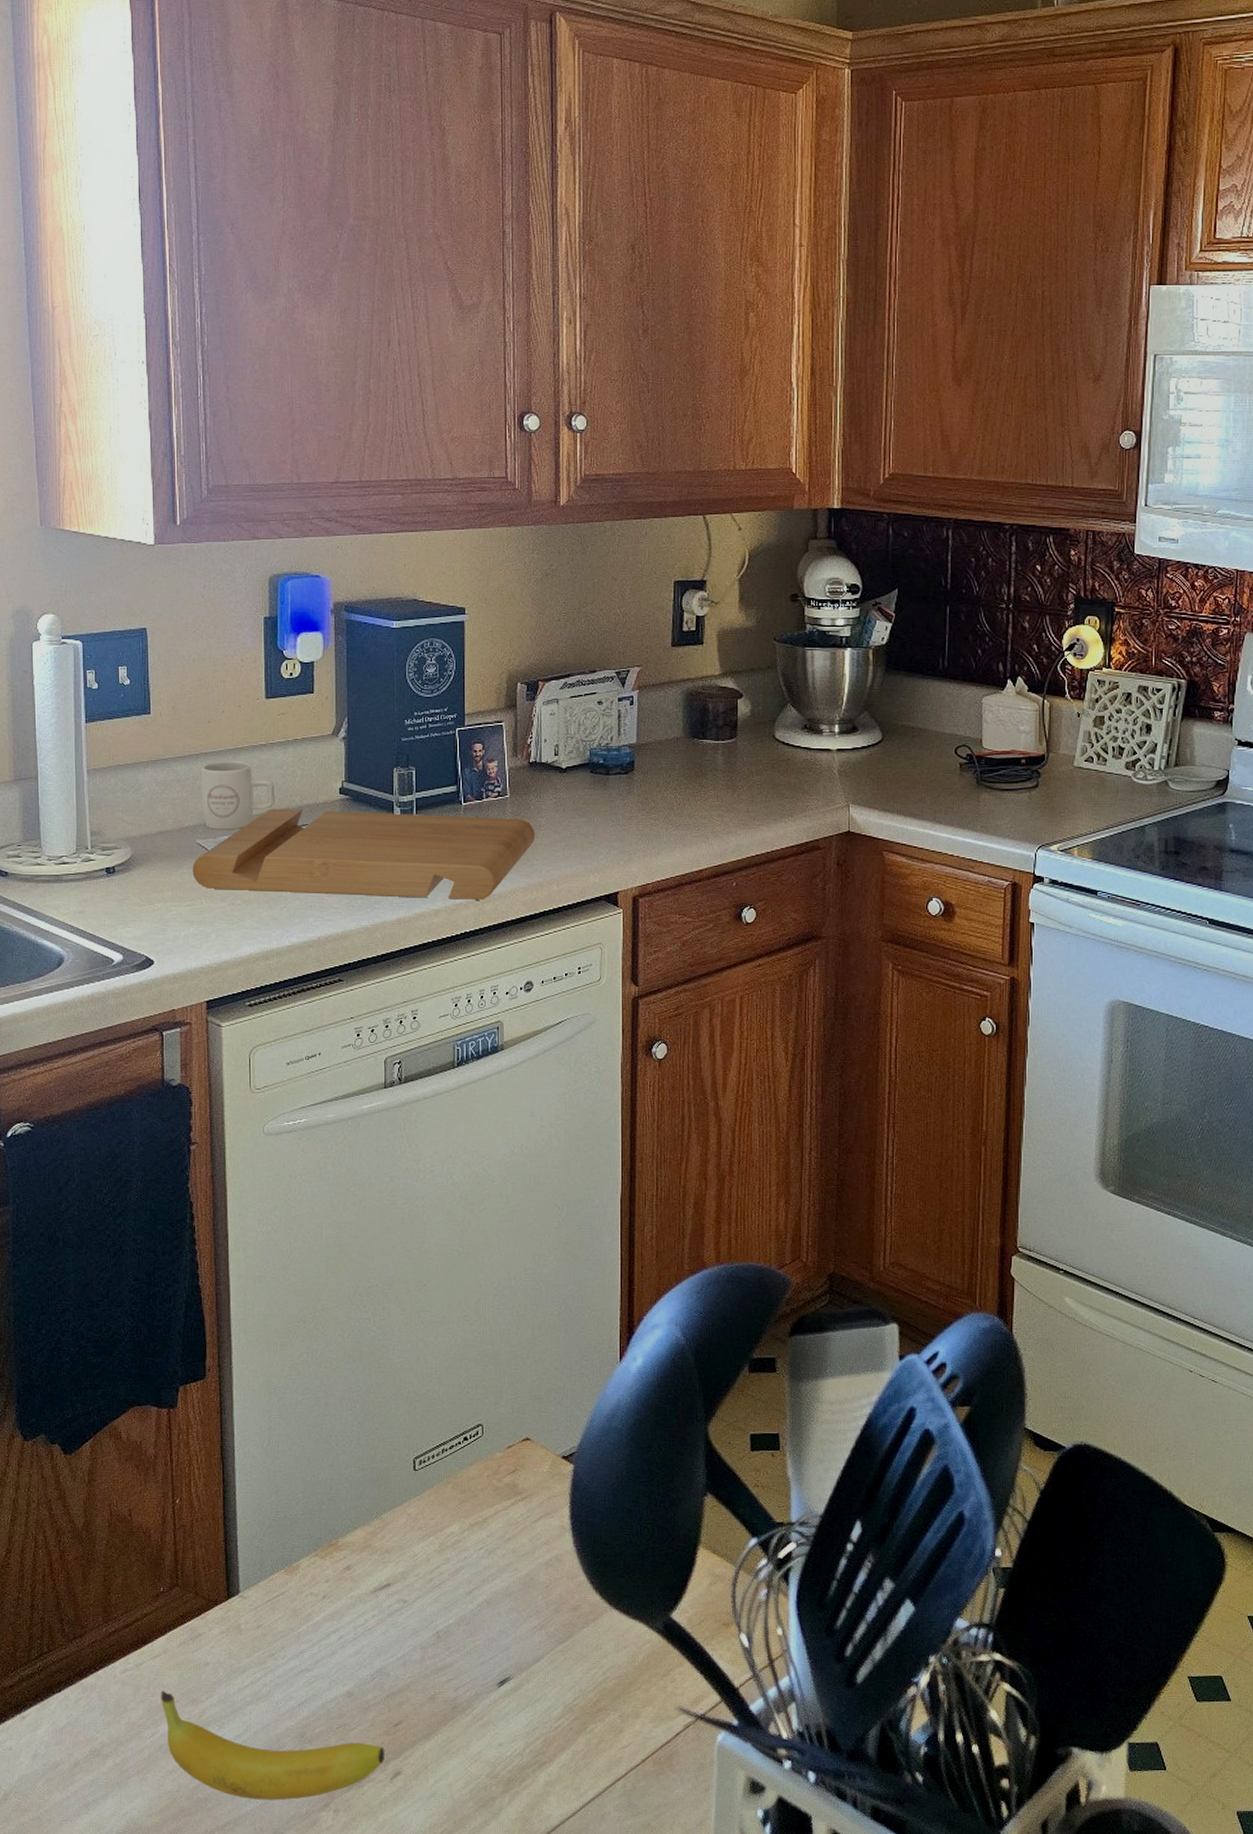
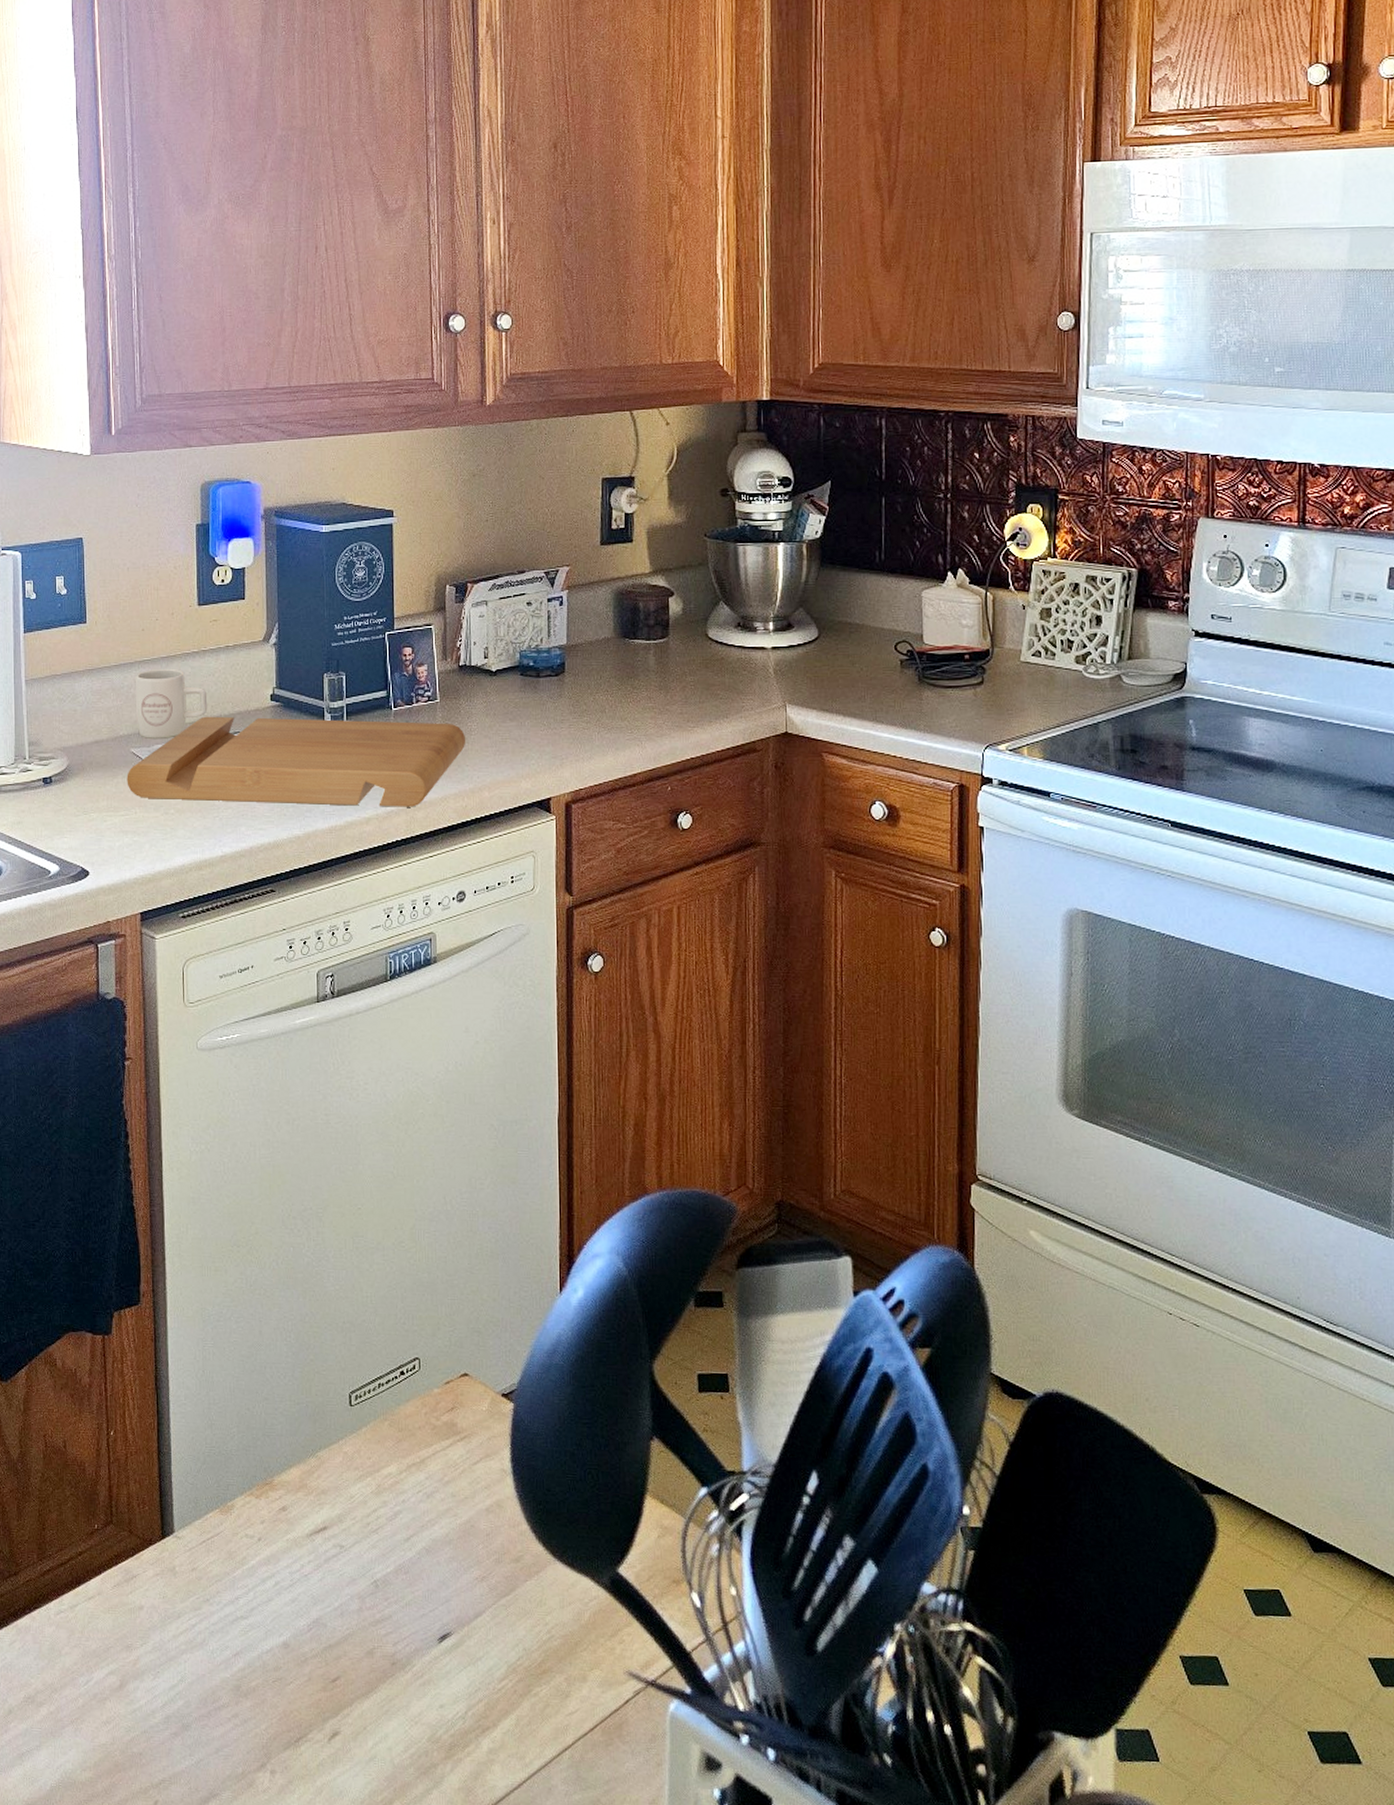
fruit: present [161,1691,384,1800] -> none [95,1635,322,1758]

